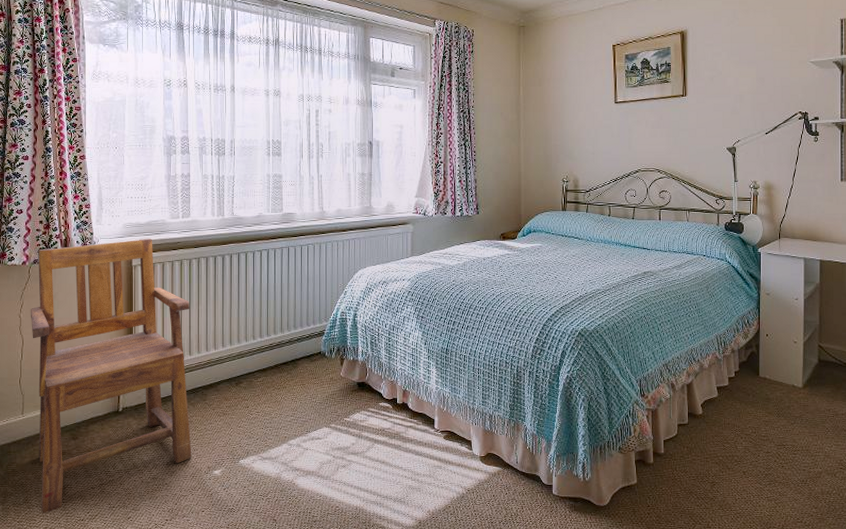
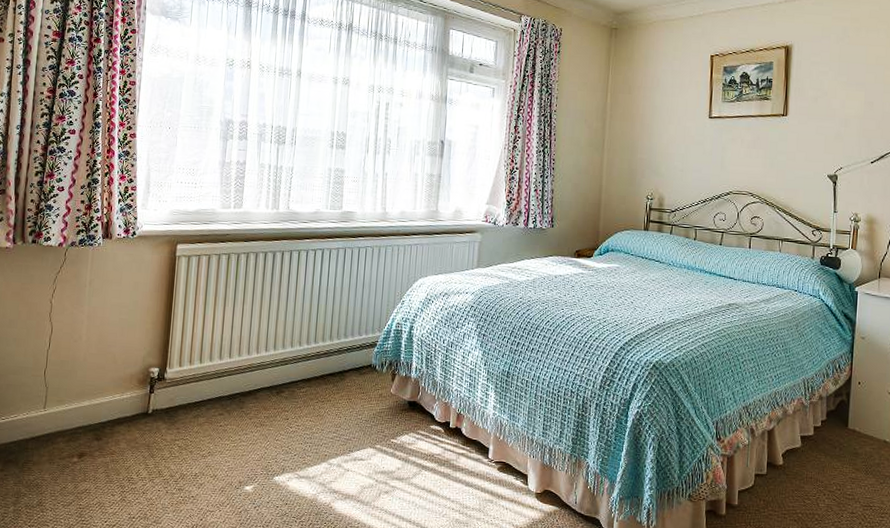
armchair: present [30,239,192,514] -> none [55,227,234,519]

